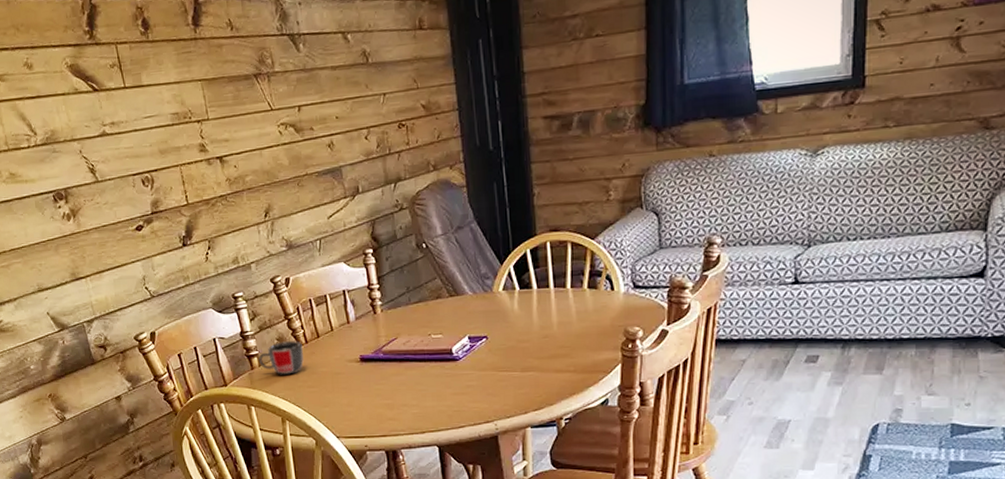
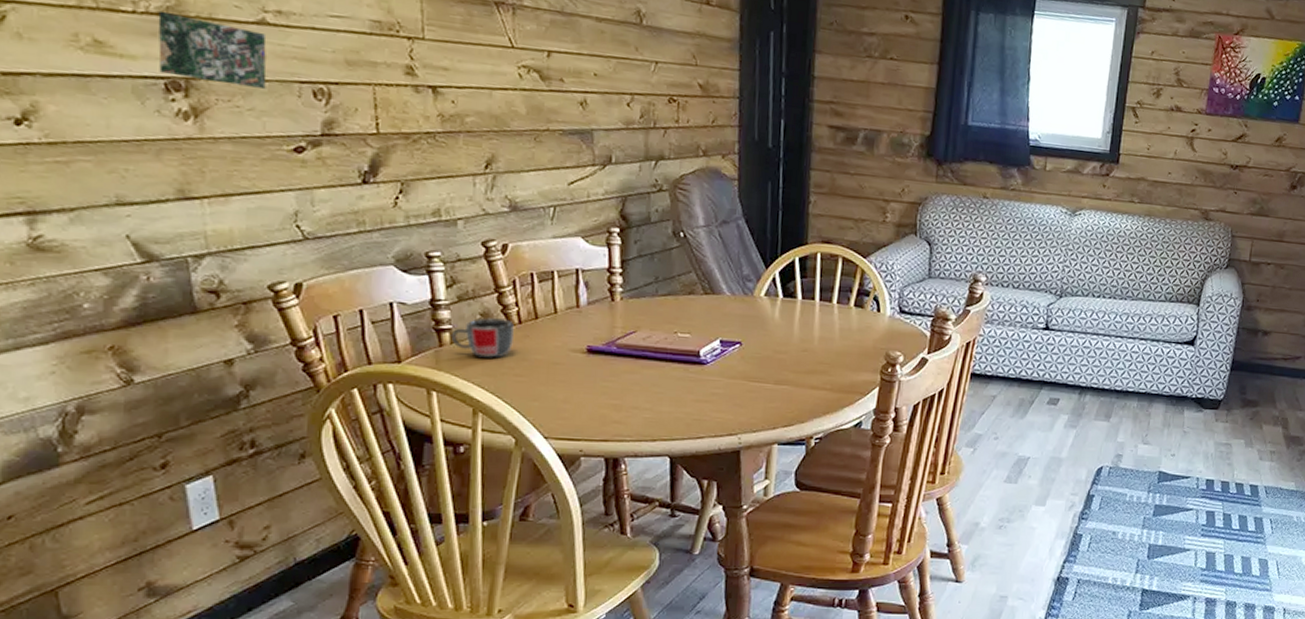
map: none [42,141,113,189] -> present [158,10,267,89]

